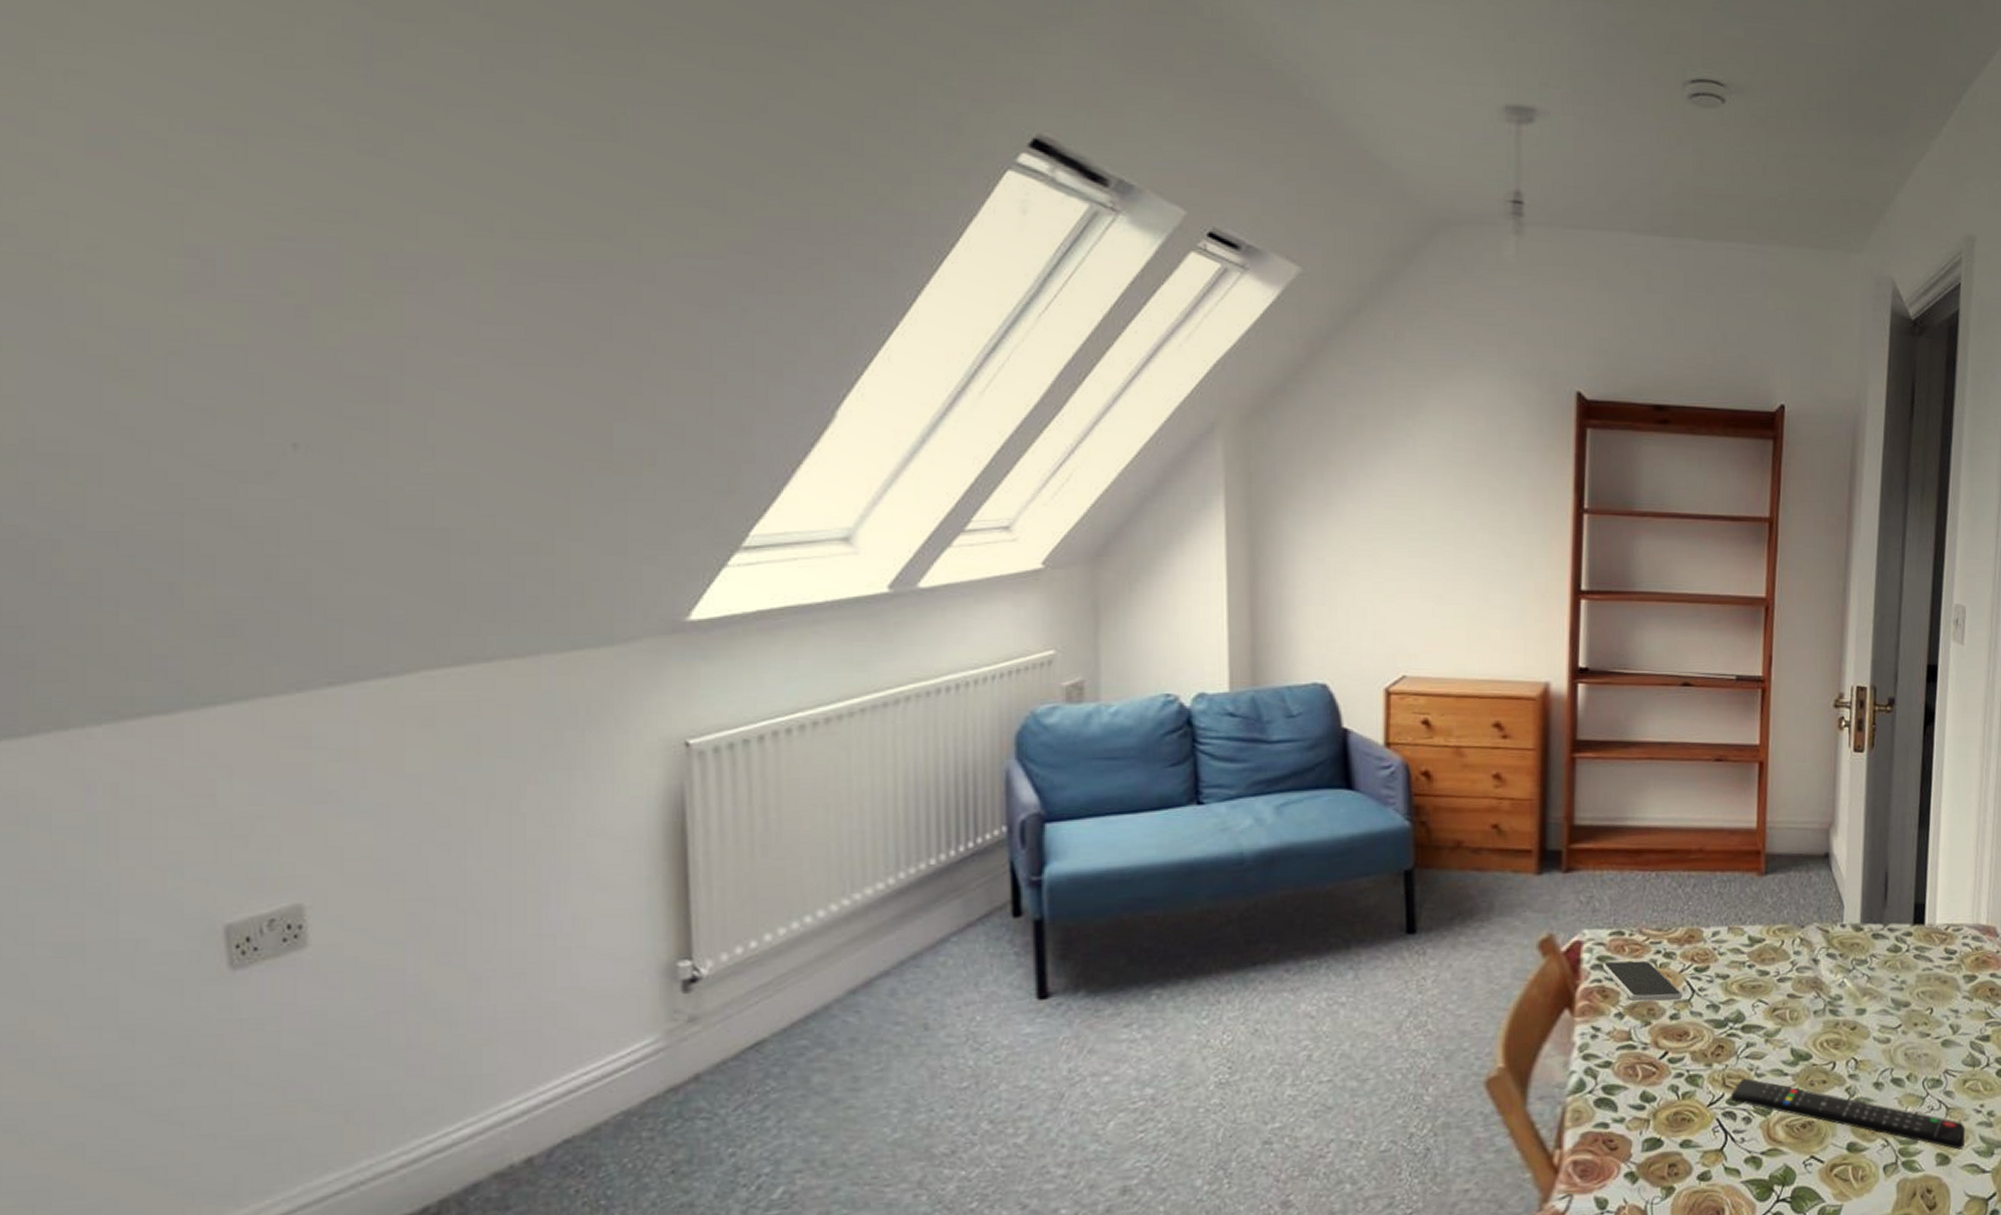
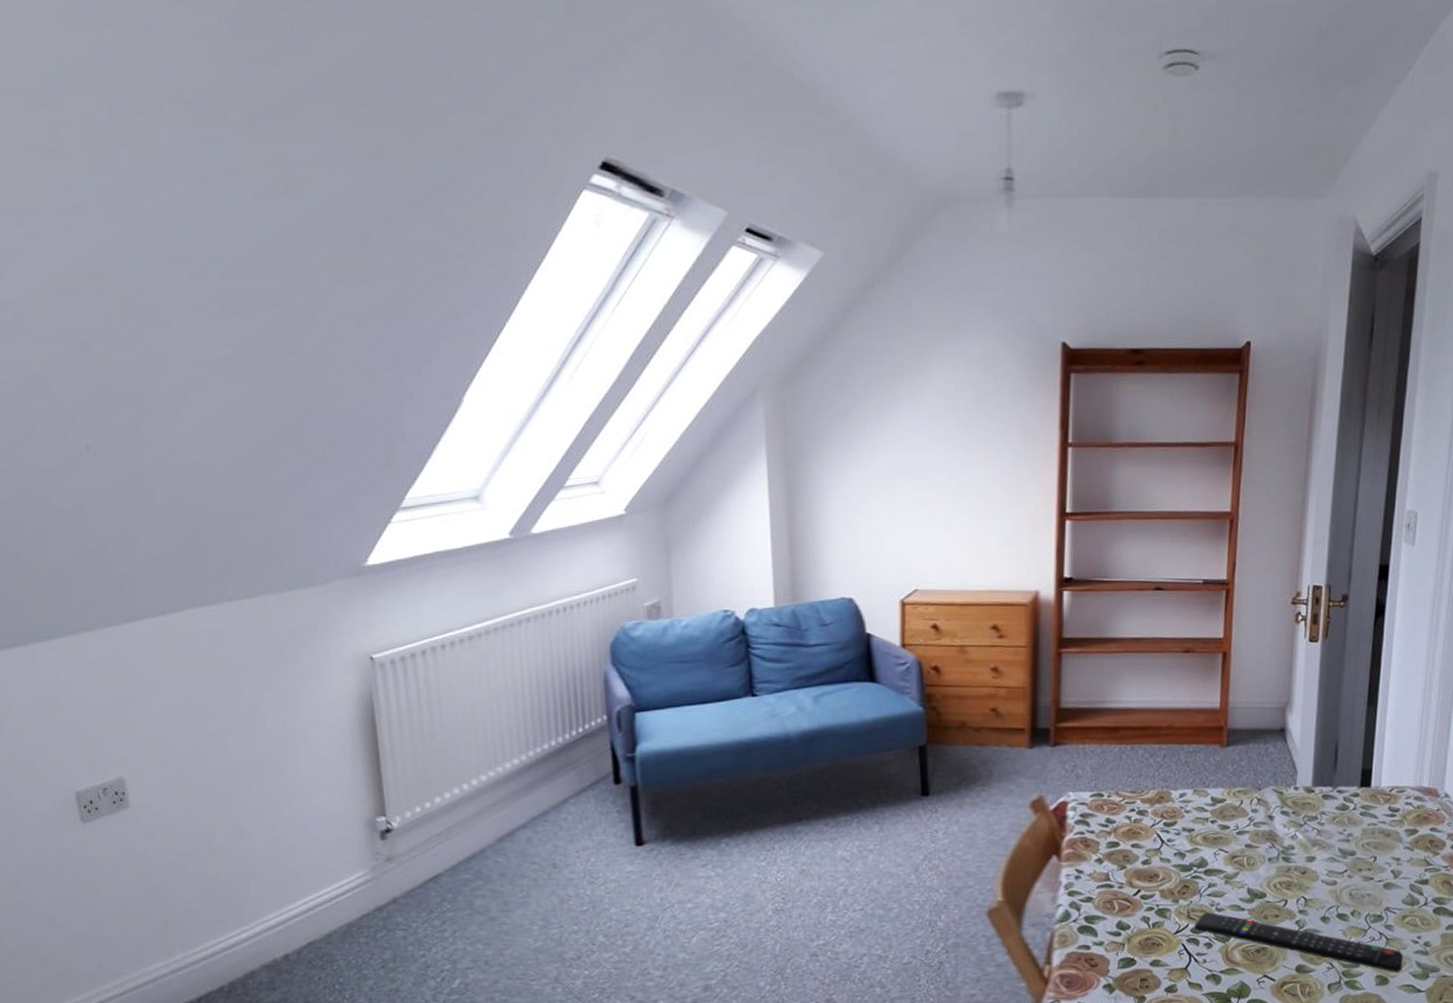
smartphone: present [1603,960,1683,1002] -> none [1085,817,1153,850]

